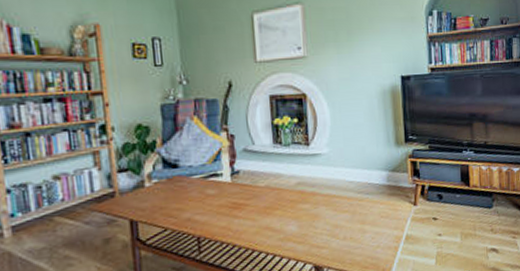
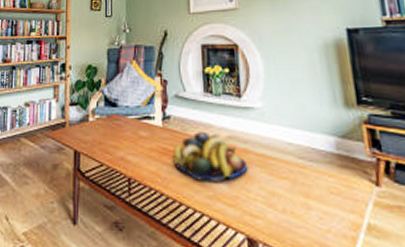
fruit bowl: none [243,181,315,227] -> present [172,132,248,181]

